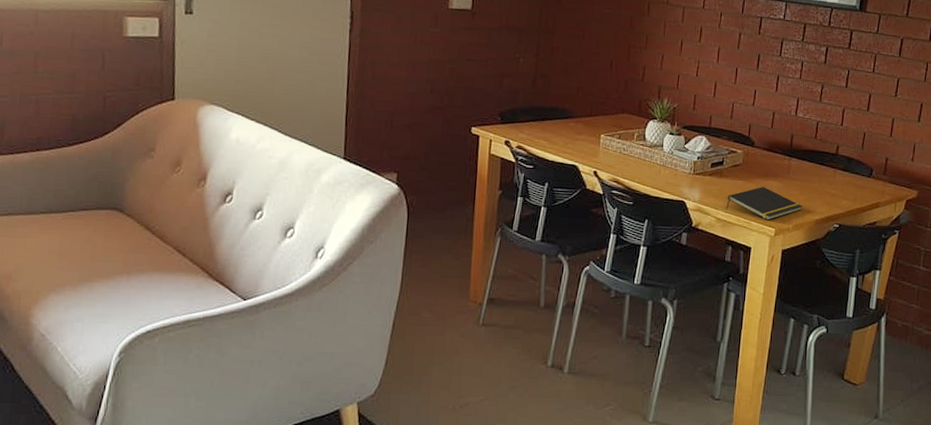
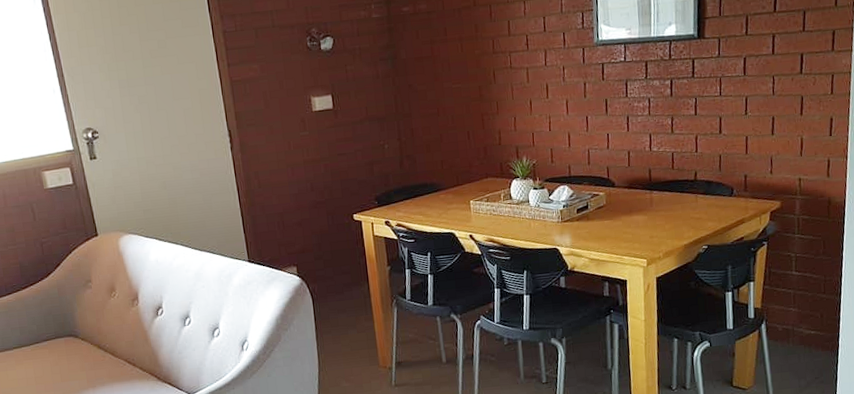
notepad: present [726,187,802,221] -> none [596,222,670,253]

